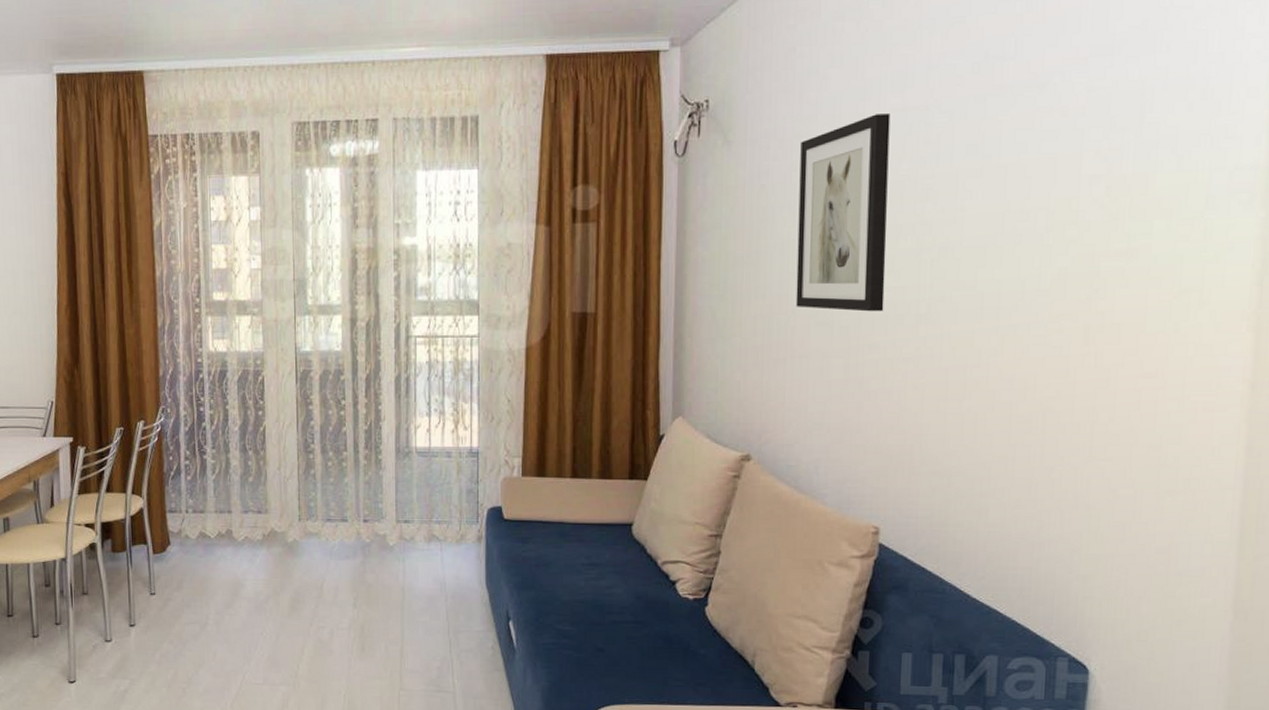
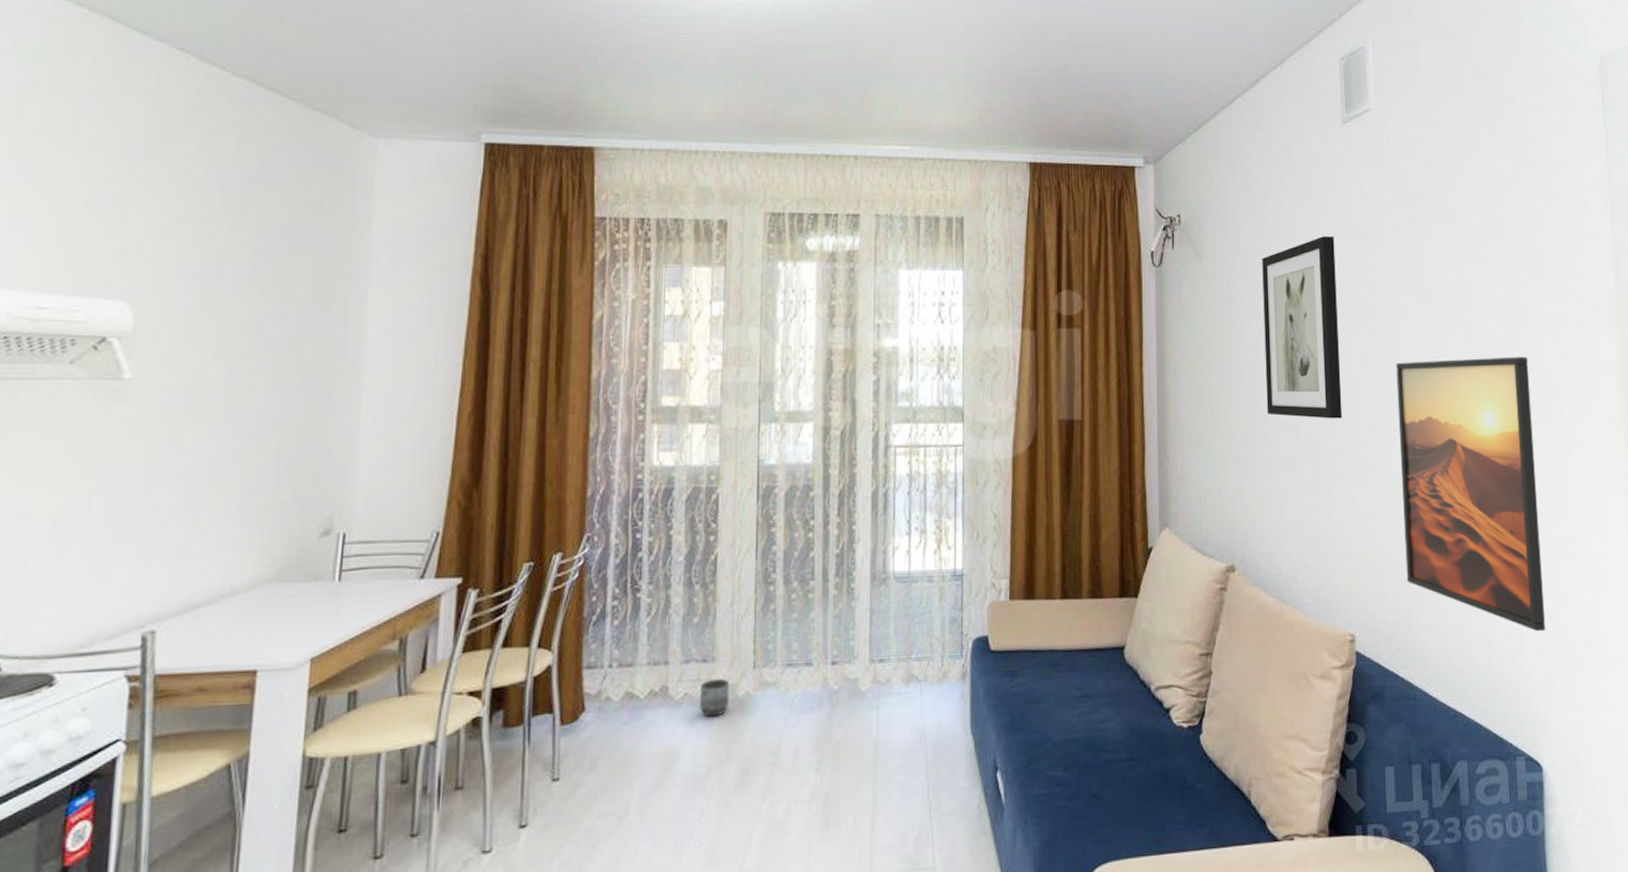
planter: none [257,527,281,557] -> present [700,678,730,717]
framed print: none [945,241,1130,538] -> present [1396,357,1546,632]

